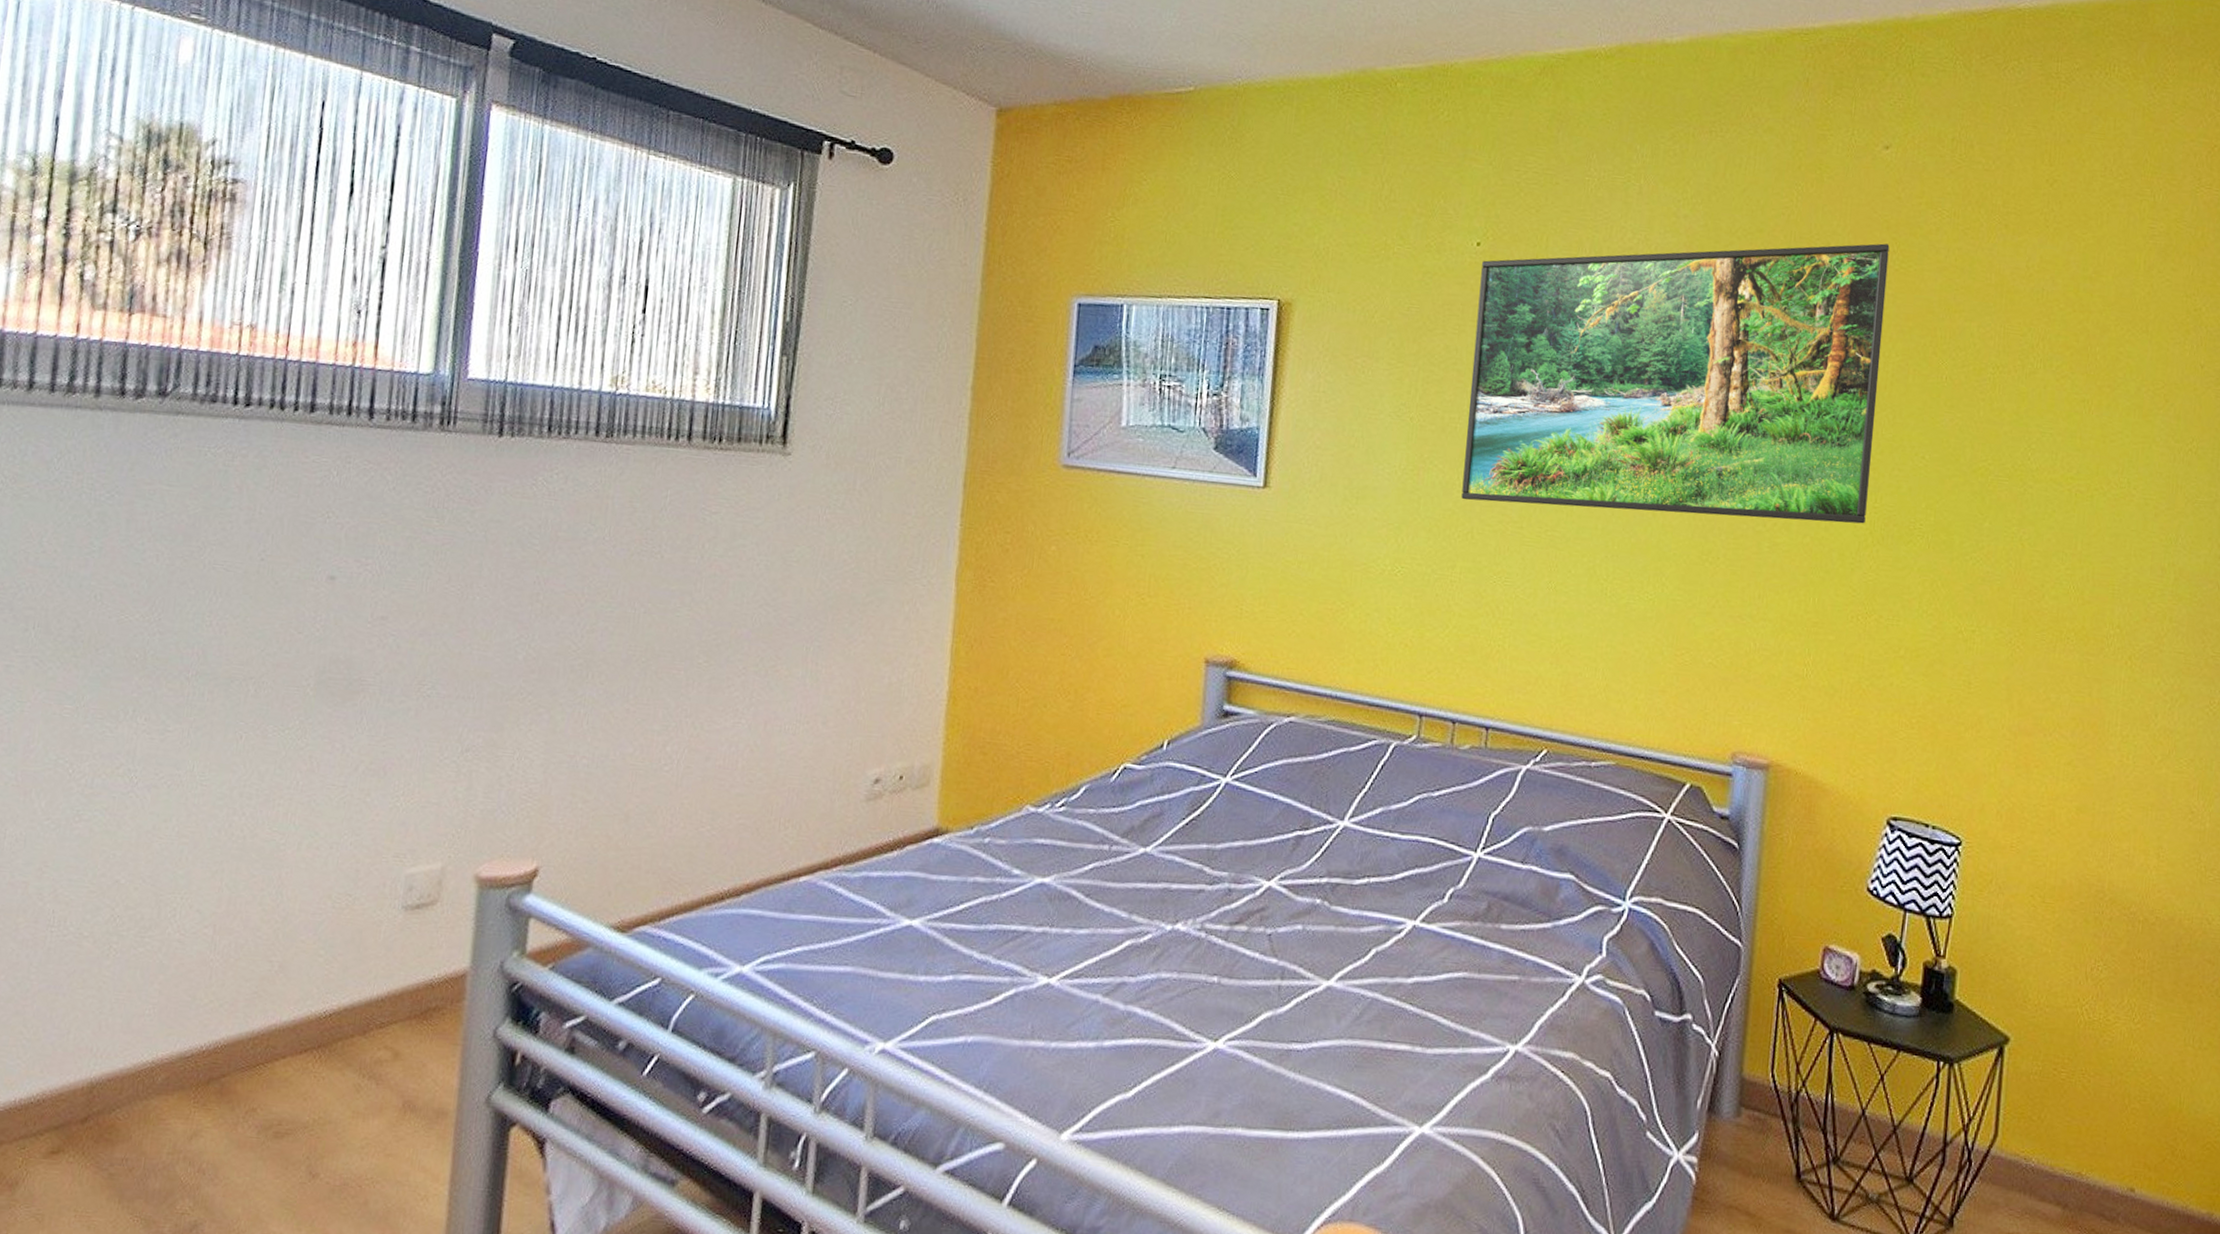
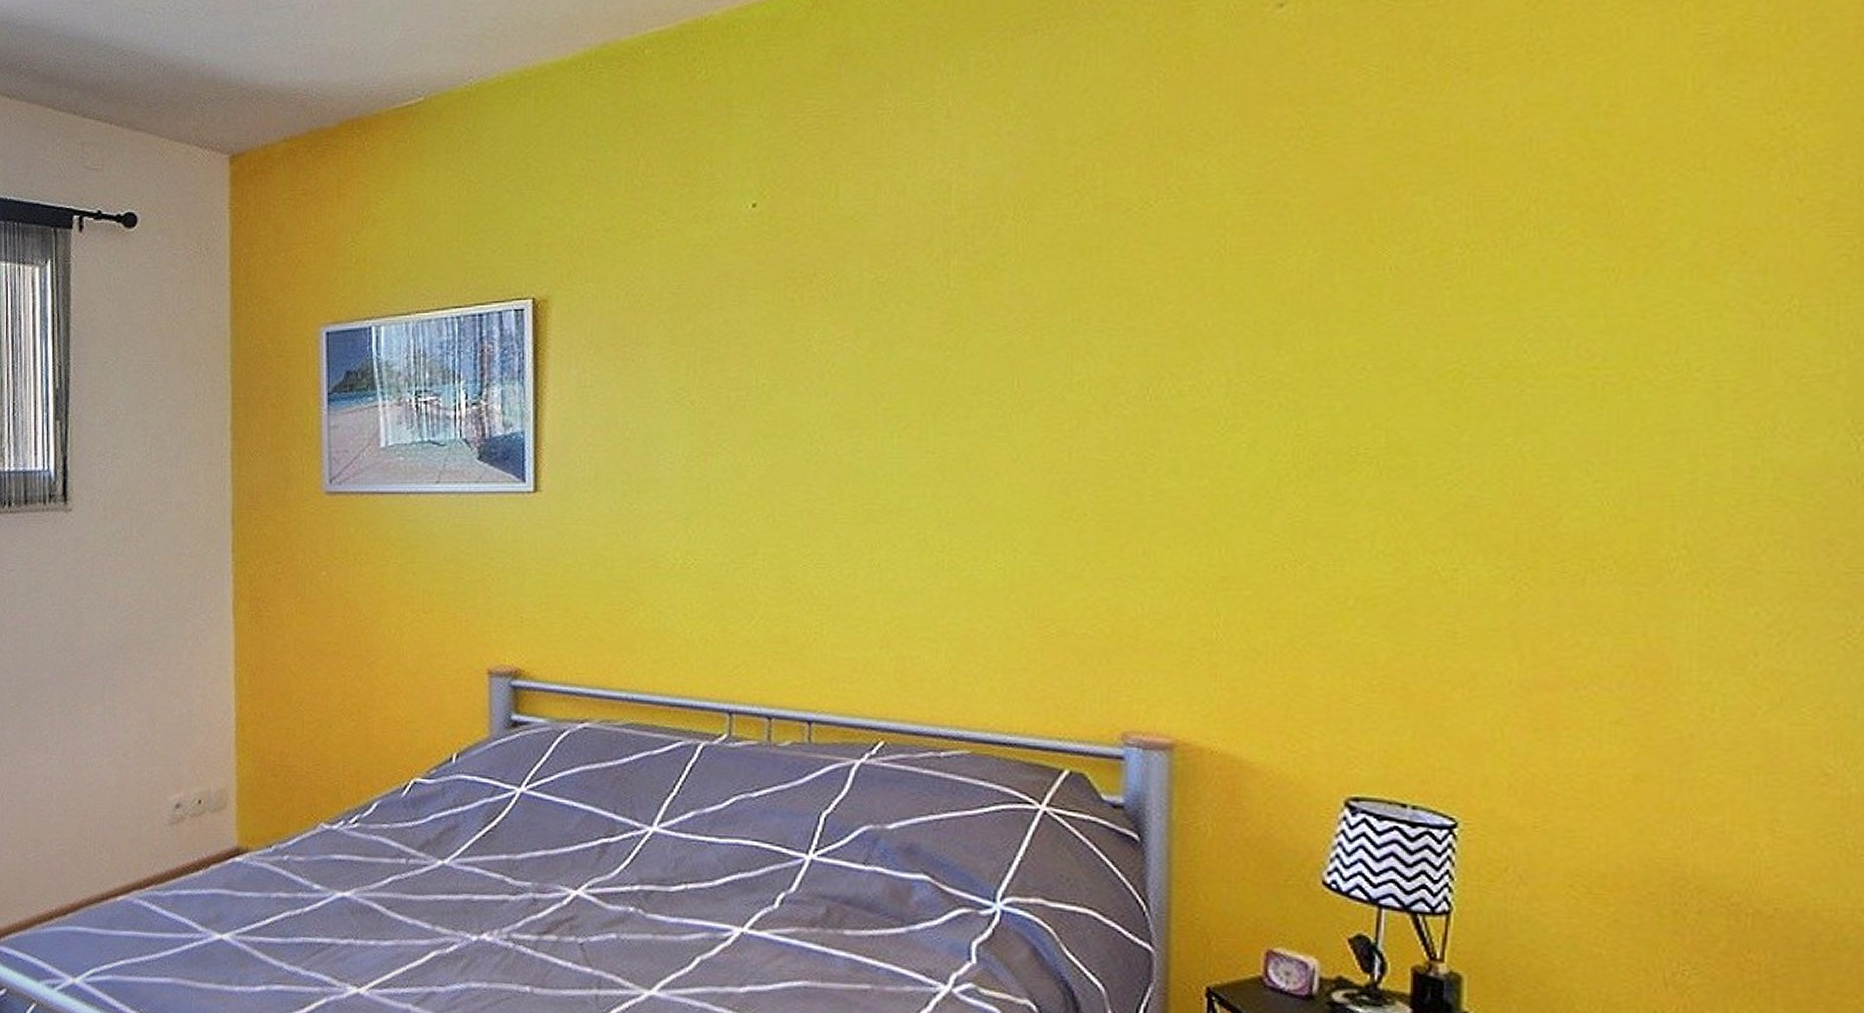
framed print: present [1461,243,1890,524] -> none [757,120,1294,482]

